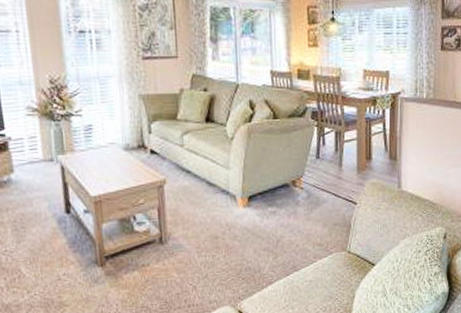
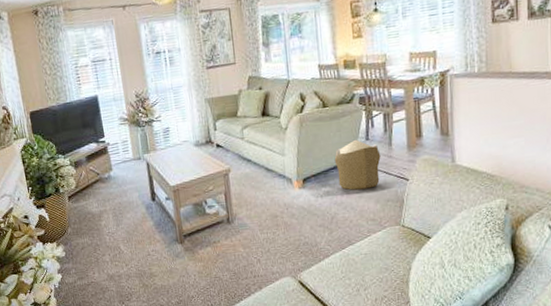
pouf: none [283,156,331,212] -> present [334,139,381,191]

